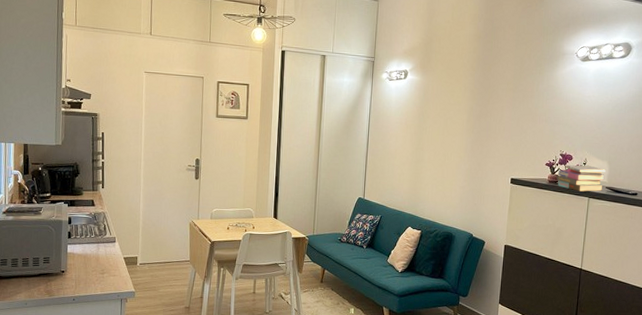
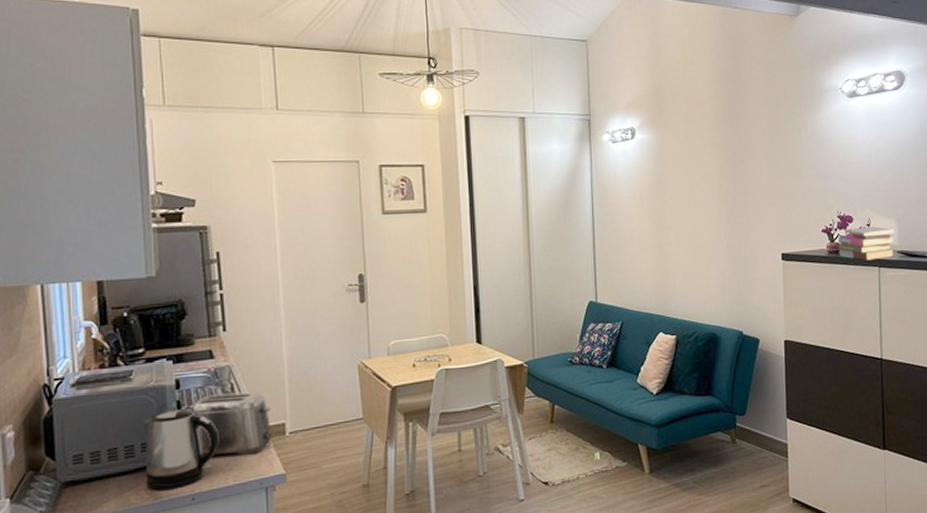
kettle: none [44,238,94,291] -> present [142,409,219,491]
toaster: none [77,230,129,275] -> present [190,391,273,457]

